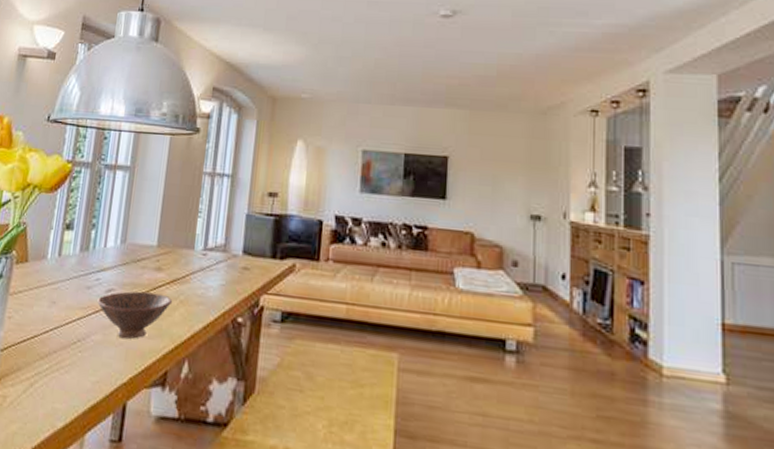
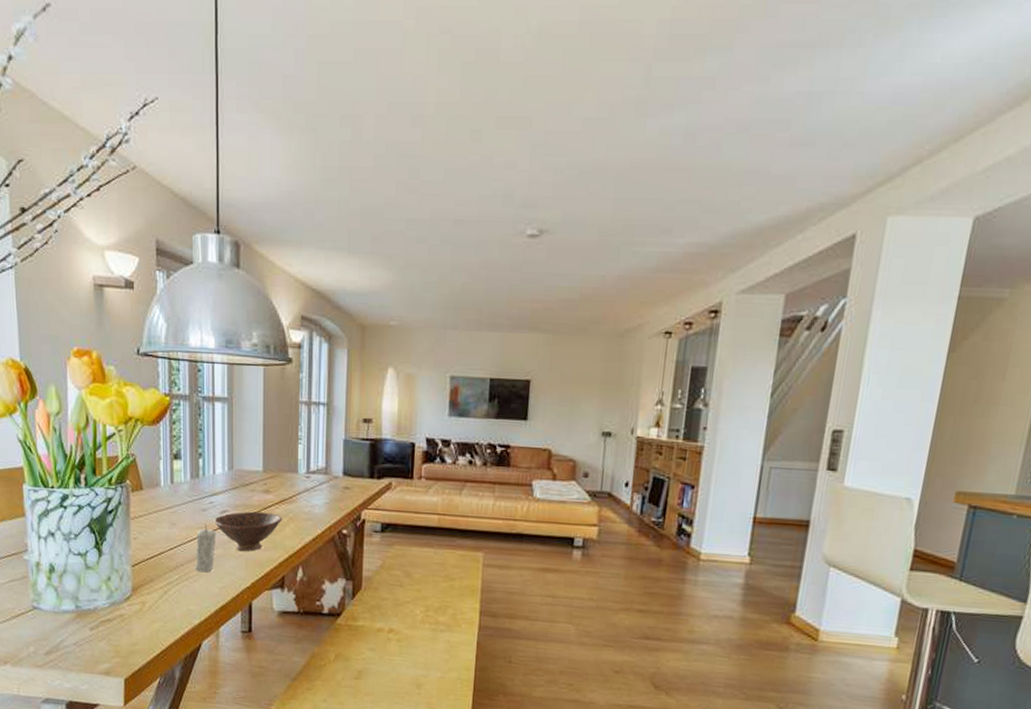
candle: none [68,303,99,363] -> present [194,523,217,573]

